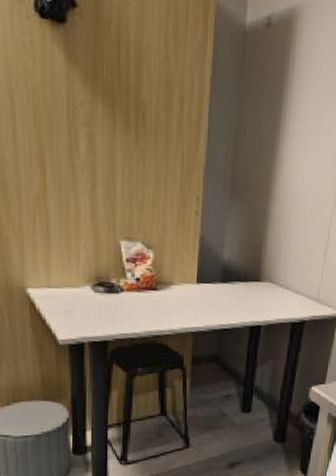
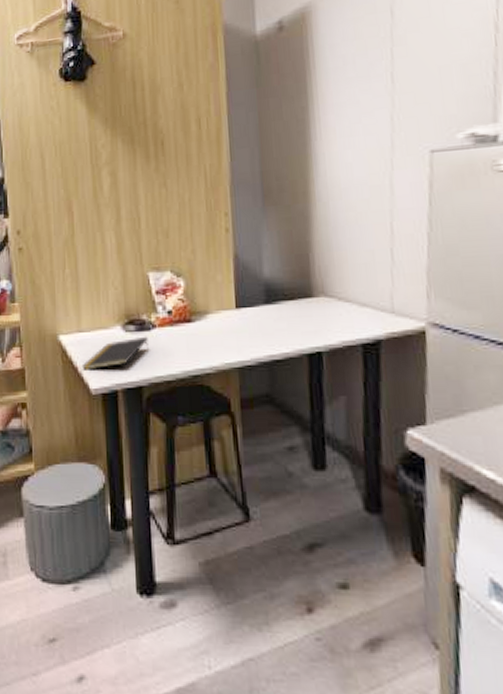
notepad: none [50,298,116,323] -> present [81,336,148,371]

